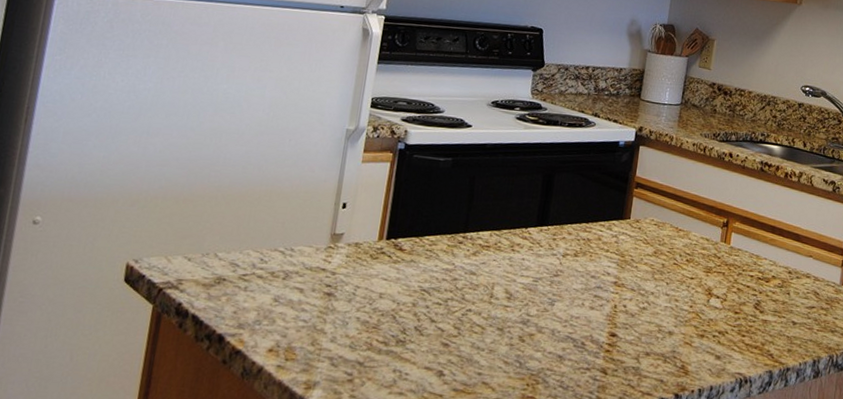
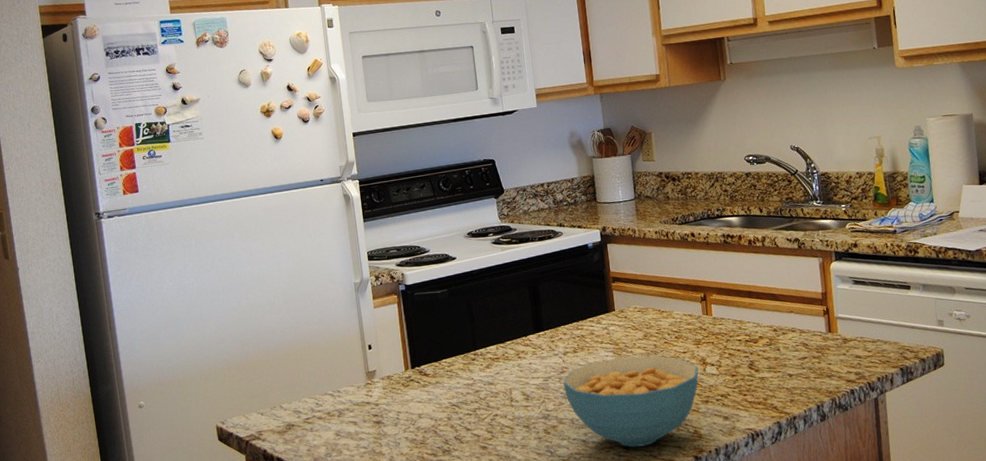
cereal bowl: none [553,270,703,374] -> present [563,355,699,447]

